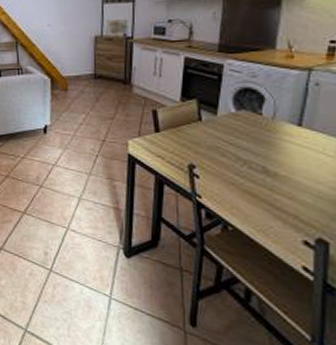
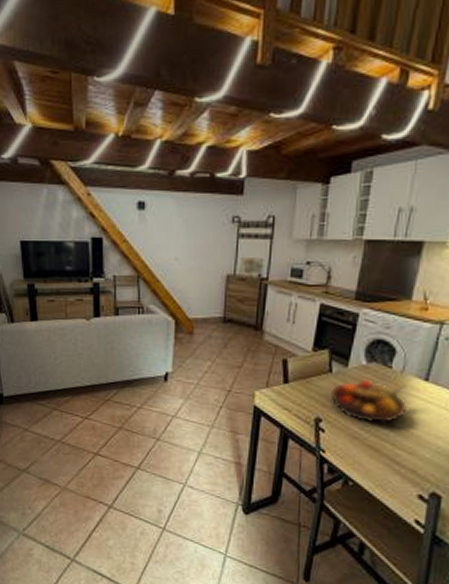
fruit bowl: none [200,125,282,170] -> present [329,378,407,424]

